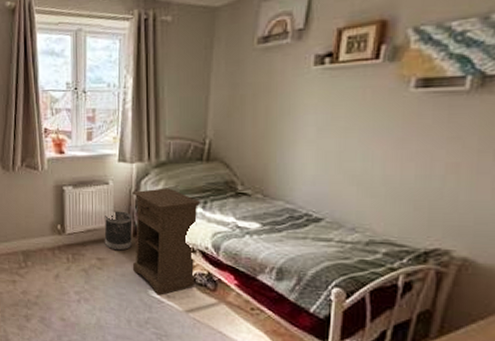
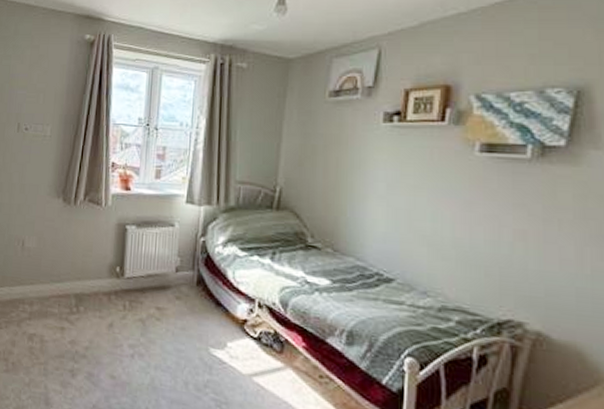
wastebasket: present [104,211,133,251] -> none [165,255,197,301]
nightstand: present [132,188,201,295] -> none [193,234,270,355]

